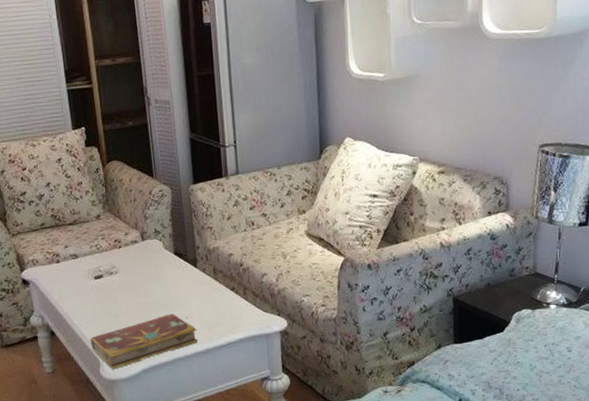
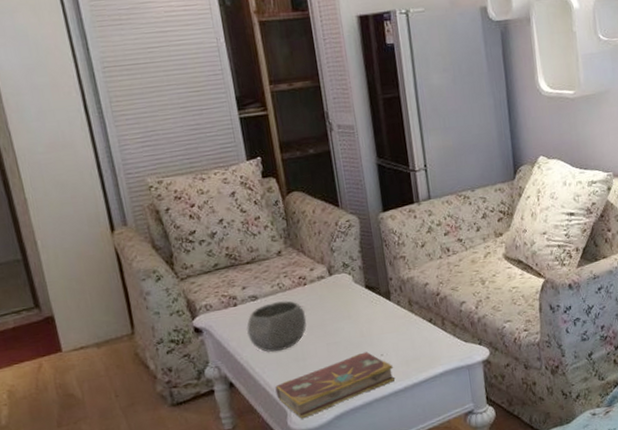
ceramic bowl: none [67,261,121,307] -> present [246,300,307,353]

